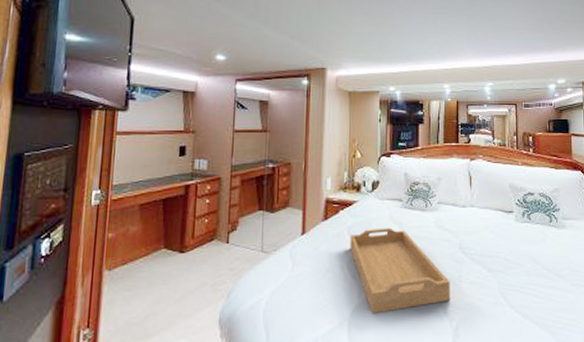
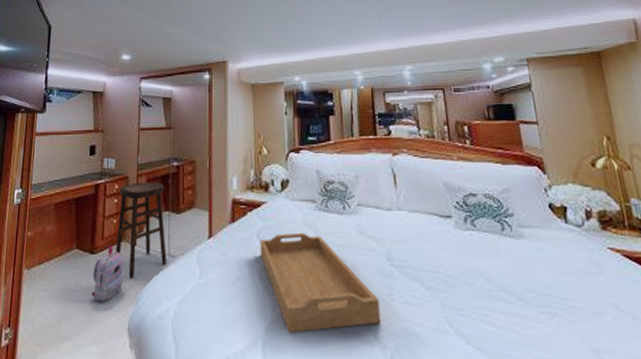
backpack: none [181,244,217,298] -> present [92,245,125,303]
stool: none [207,183,260,276] -> present [115,182,167,280]

